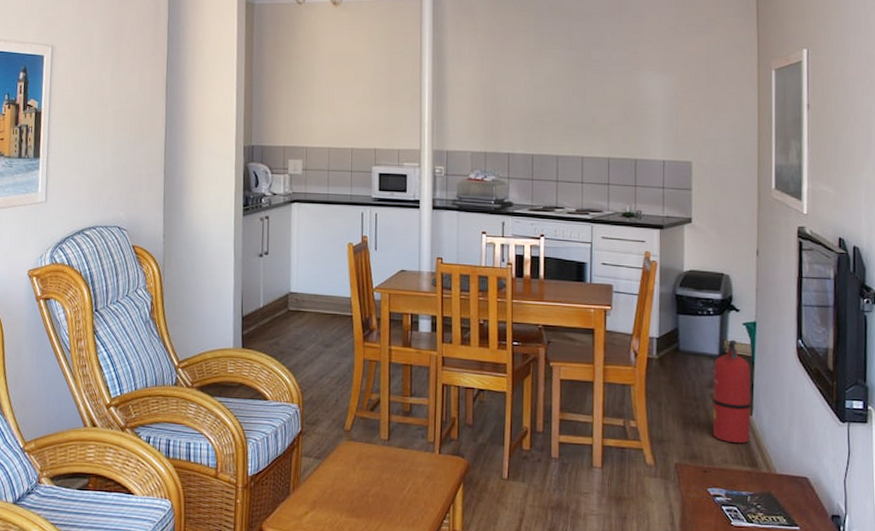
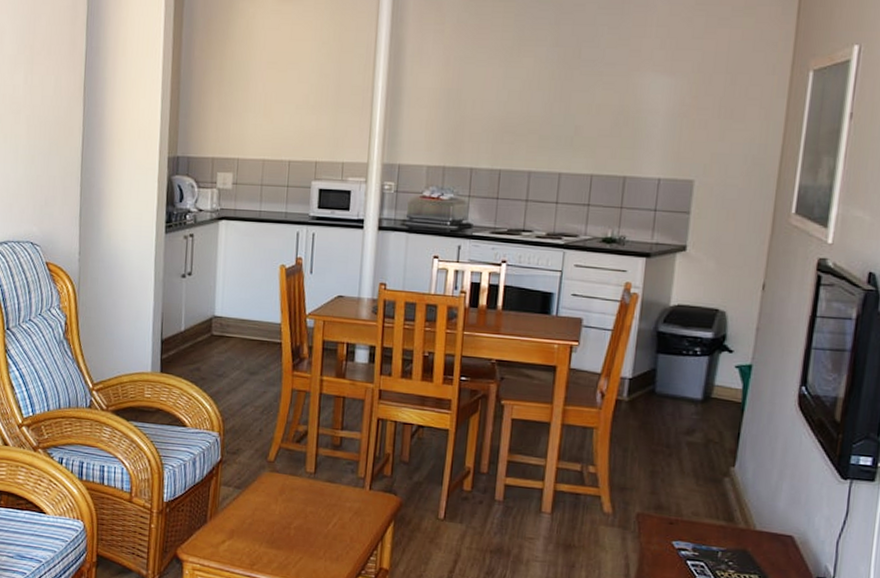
fire extinguisher: present [713,339,751,444] -> none [685,383,739,497]

